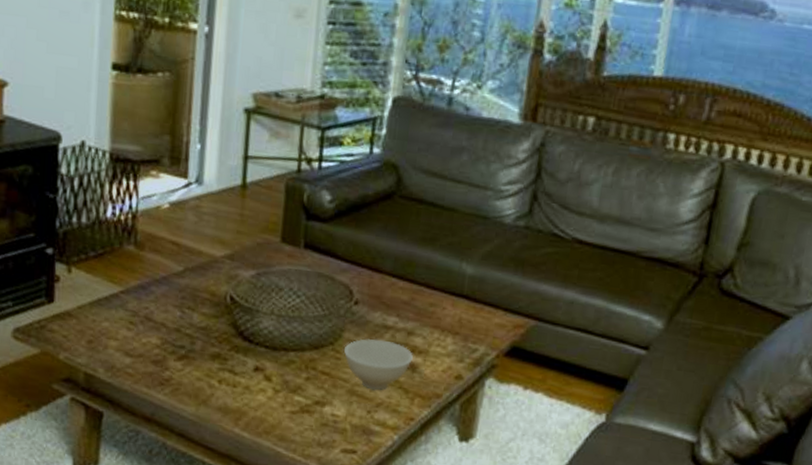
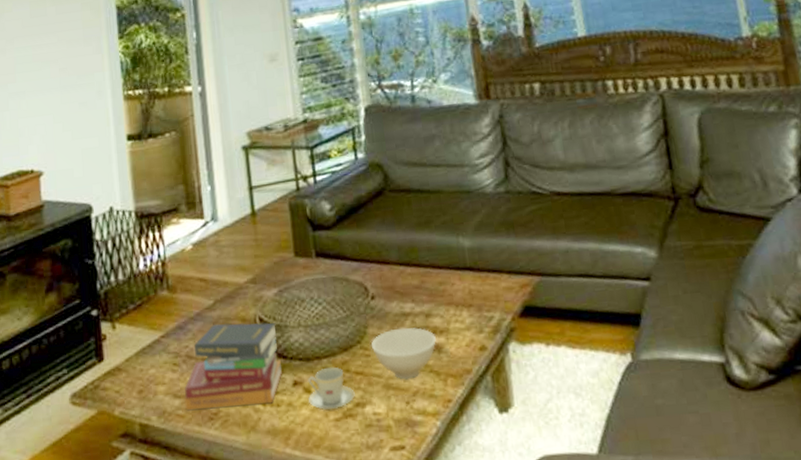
books: none [135,291,247,383] -> present [183,322,283,410]
teacup: none [267,361,317,402] -> present [308,367,355,410]

